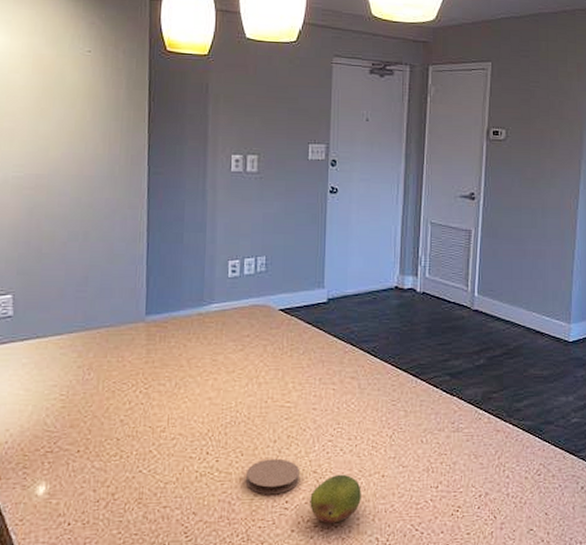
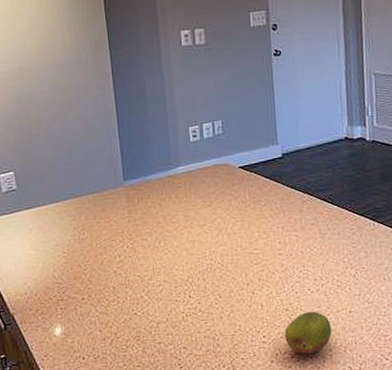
coaster: present [245,458,299,494] -> none [225,299,273,330]

